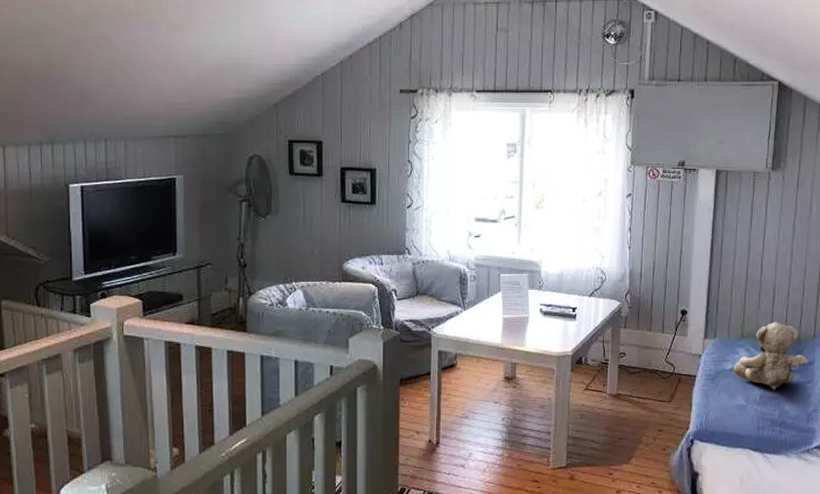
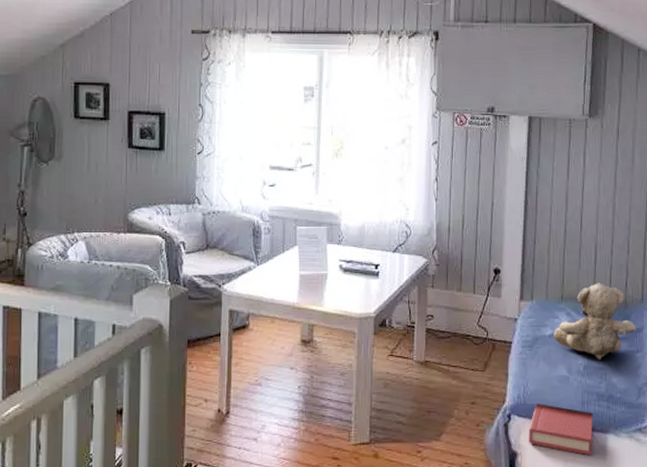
hardback book: none [709,430,767,474] -> present [529,404,593,456]

